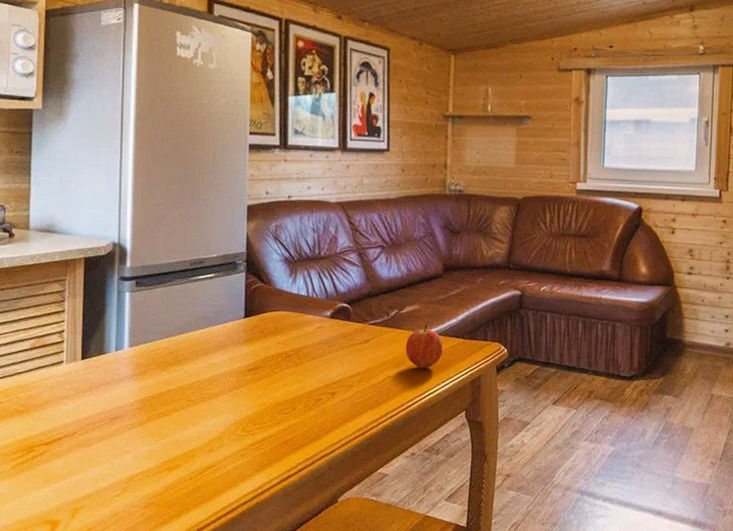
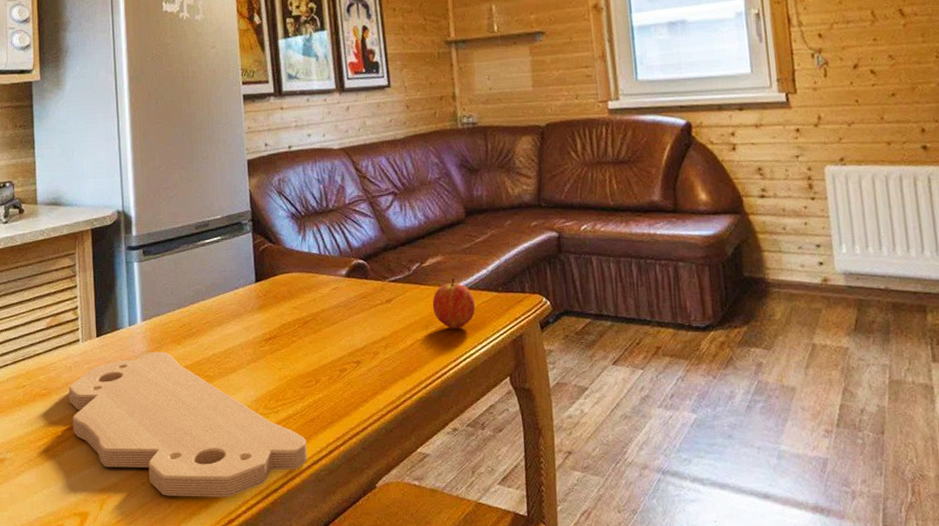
cutting board: none [48,376,278,508] -> present [68,351,307,497]

